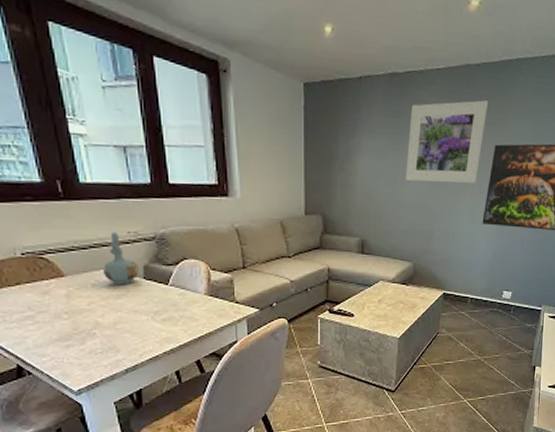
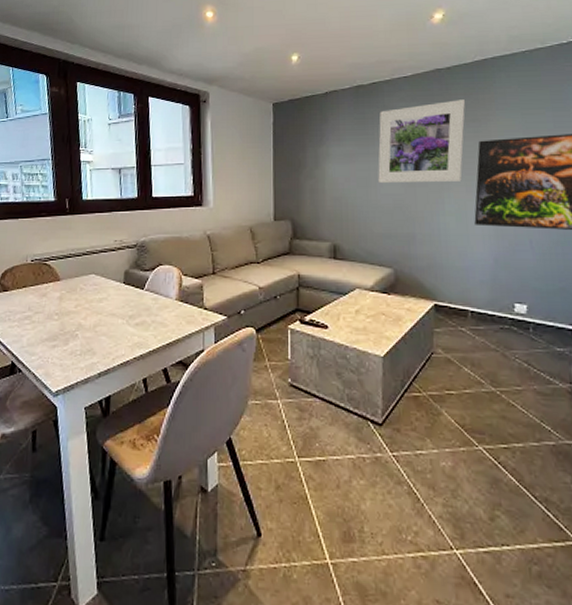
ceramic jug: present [102,231,139,285] -> none [90,240,120,289]

